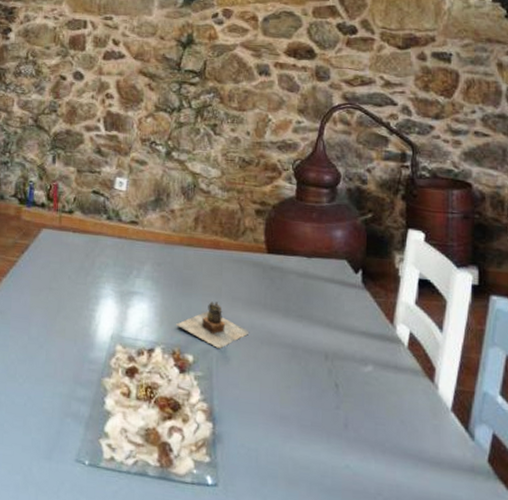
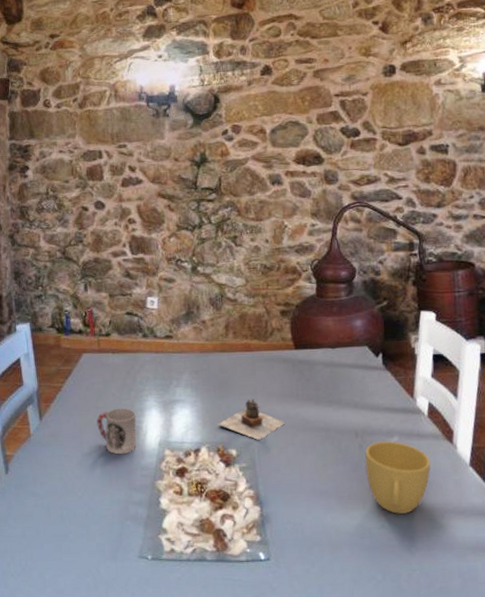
cup: none [48,292,91,344] -> present [97,408,137,455]
cup: none [332,368,406,456] -> present [365,440,431,514]

